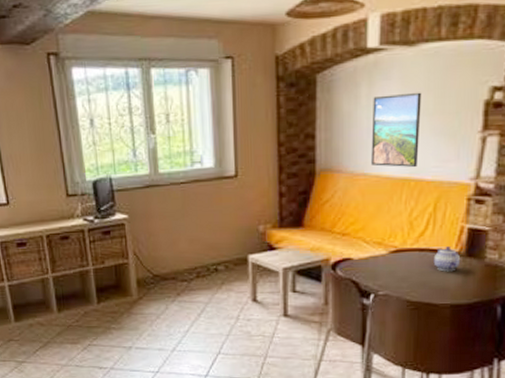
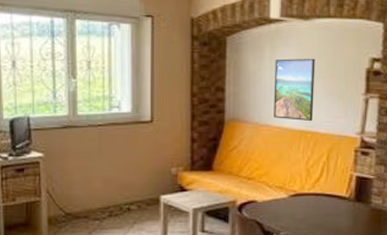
teapot: present [433,246,461,272] -> none [328,192,351,215]

